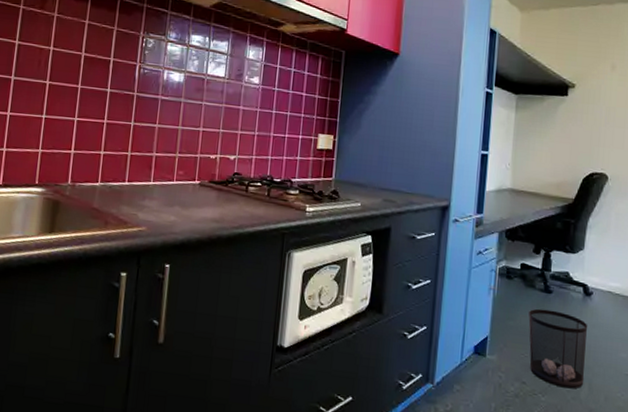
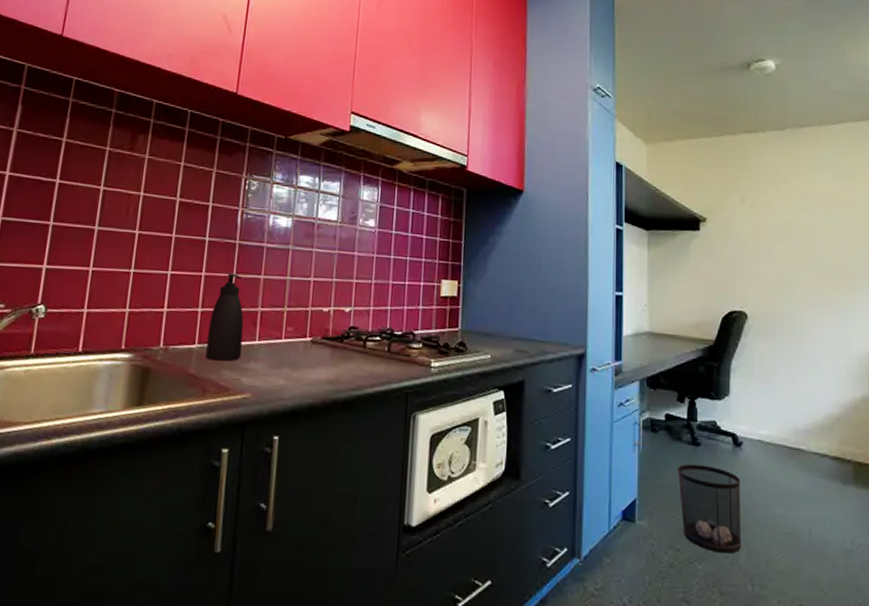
soap dispenser: none [107,121,141,199] -> present [205,273,244,362]

